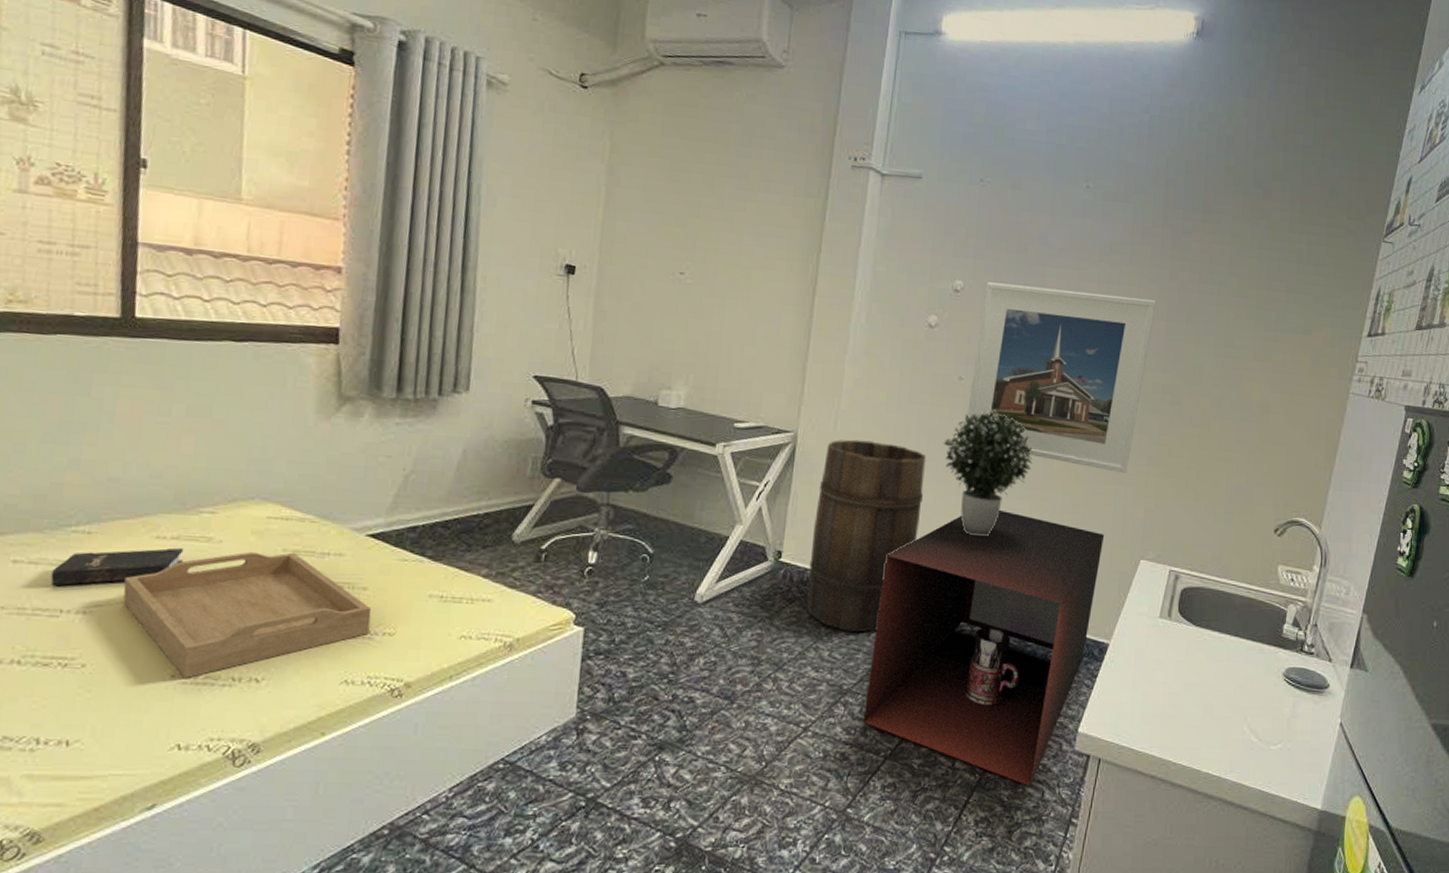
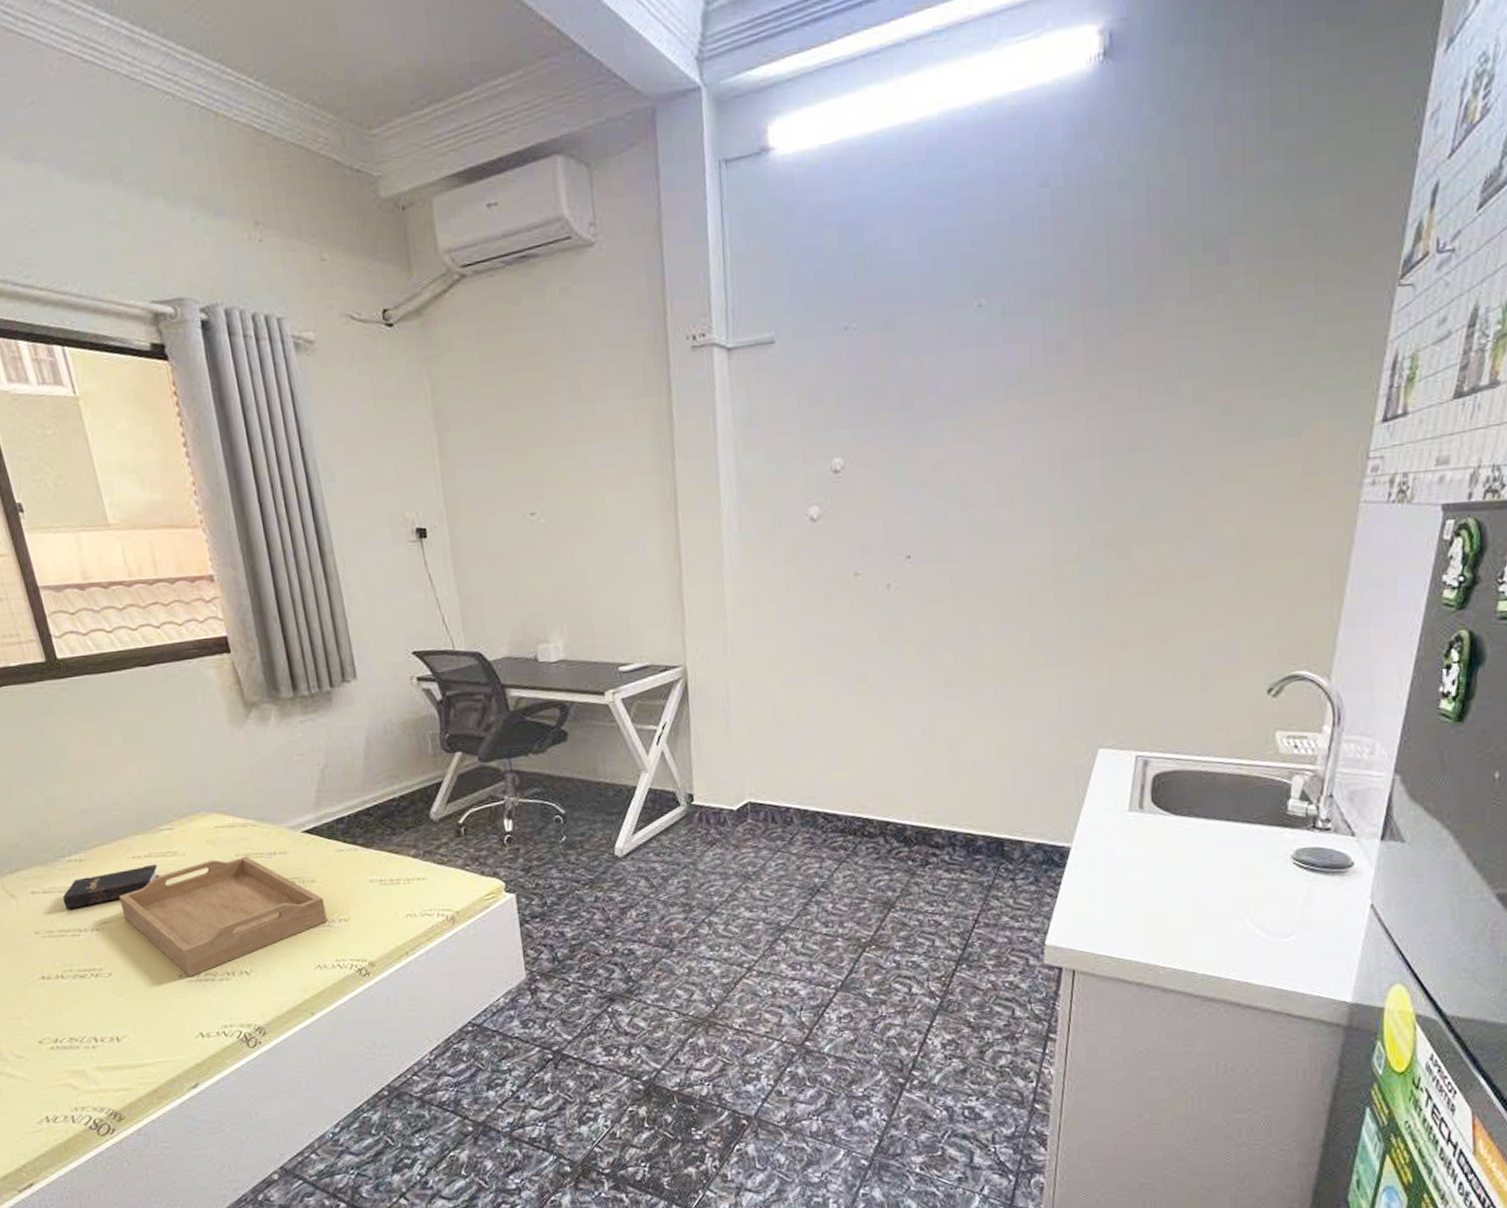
wooden barrel: present [806,439,926,632] -> none [719,662,835,868]
storage cabinet: present [862,509,1105,786] -> none [804,715,1052,1005]
potted plant: present [943,410,1033,537] -> none [847,604,955,750]
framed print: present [964,282,1156,474] -> none [869,433,1085,653]

